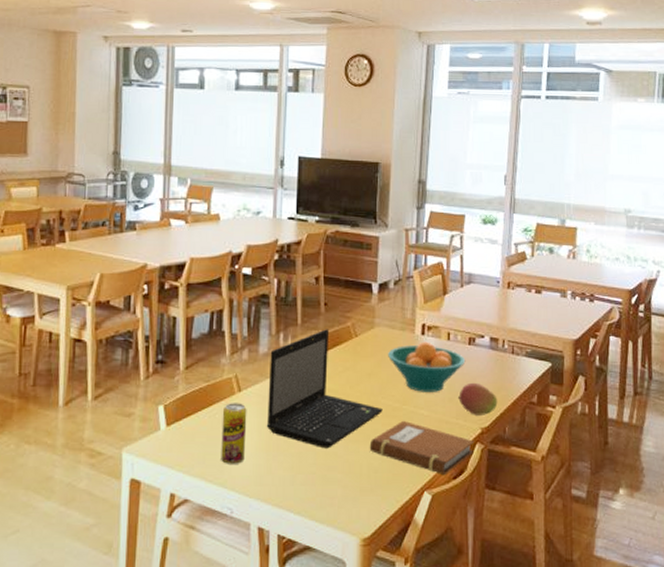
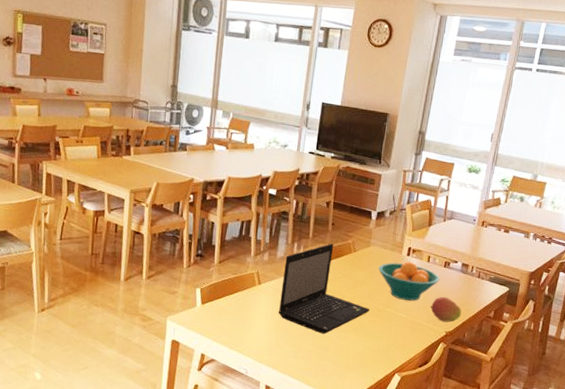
beverage can: present [221,403,247,464] -> none [241,292,264,338]
notebook: present [369,420,475,474] -> none [356,319,439,363]

